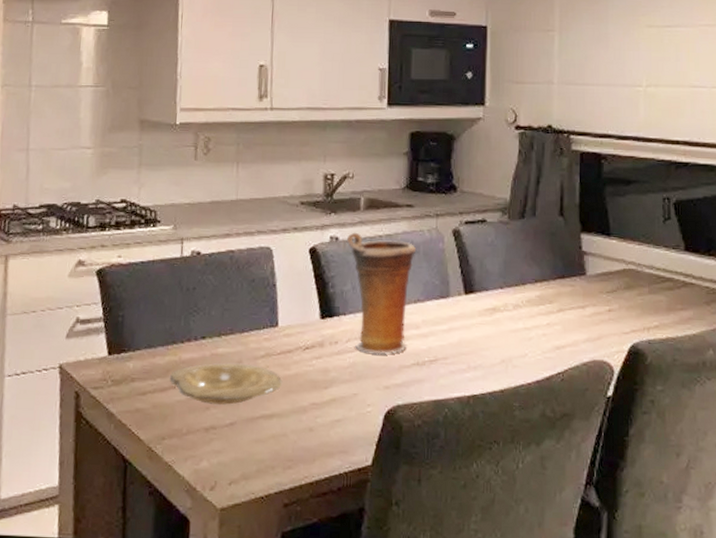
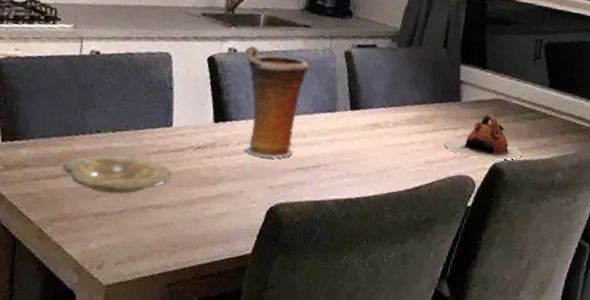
teapot: none [573,287,665,340] -> present [444,114,523,160]

